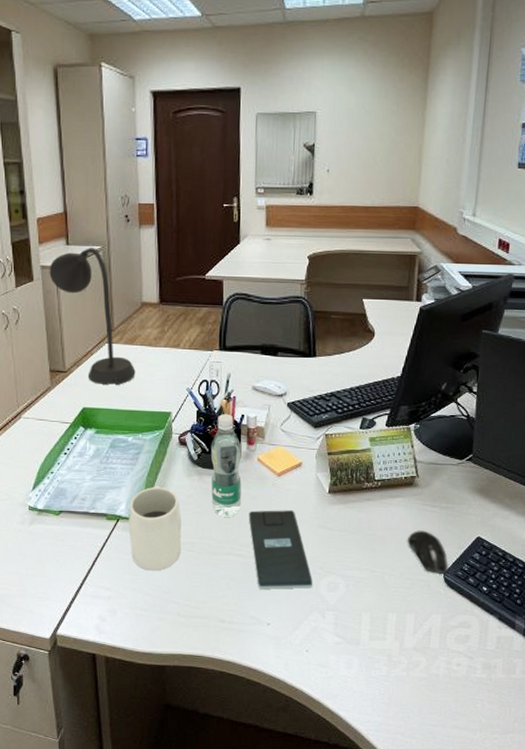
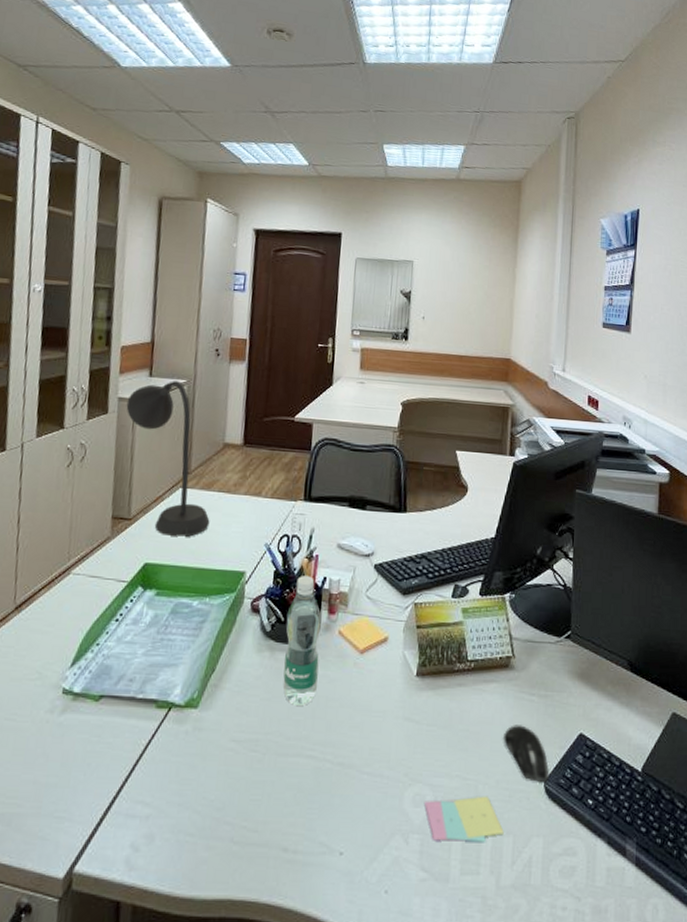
mug: present [128,484,182,571] -> none [181,661,246,779]
calculator: present [249,510,312,589] -> none [324,697,395,804]
sticky notes: none [337,584,407,617] -> present [423,796,504,842]

